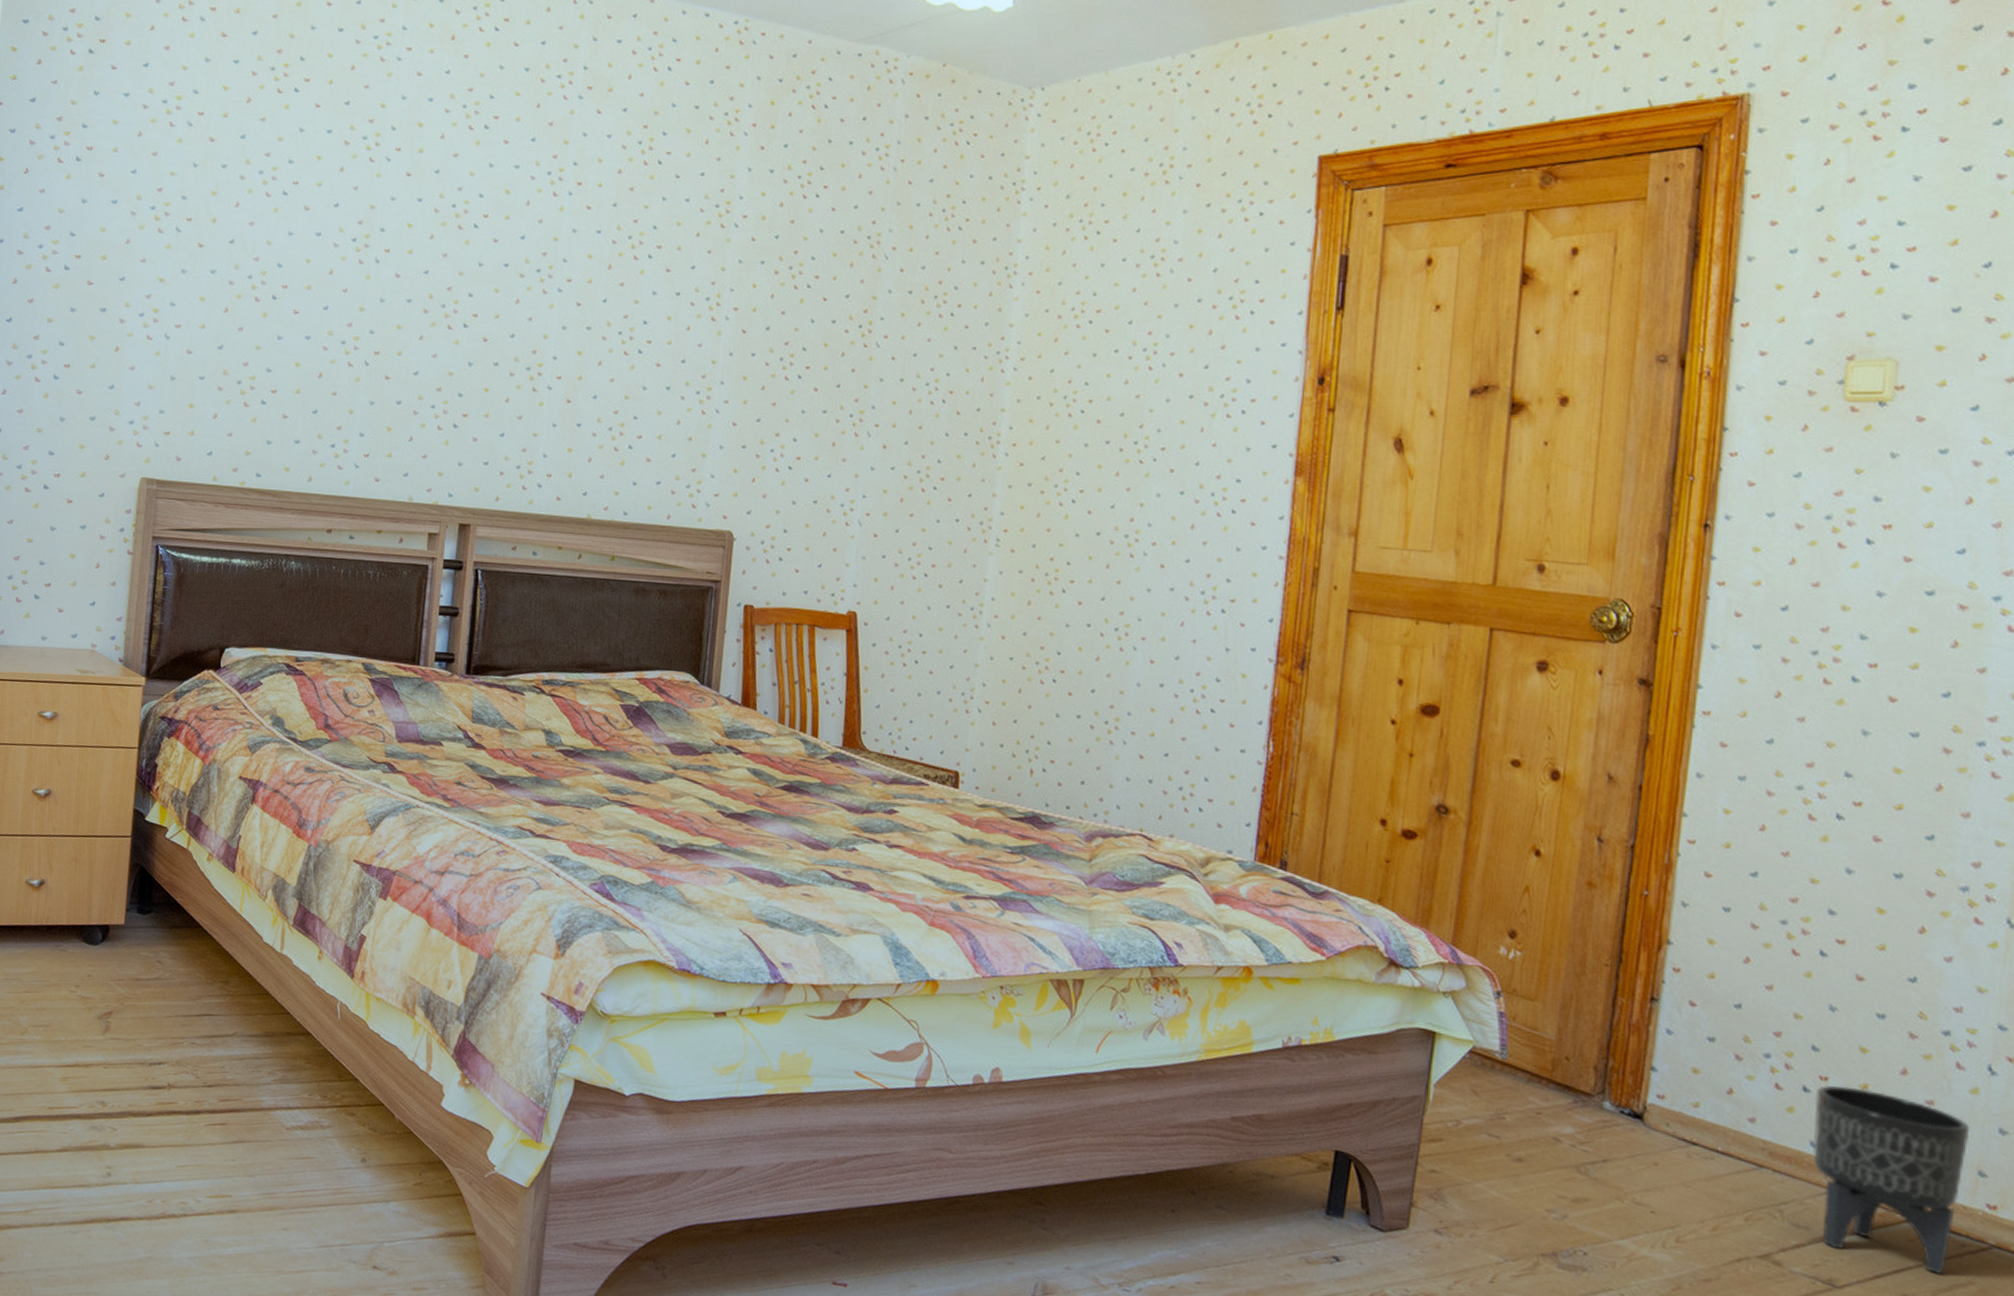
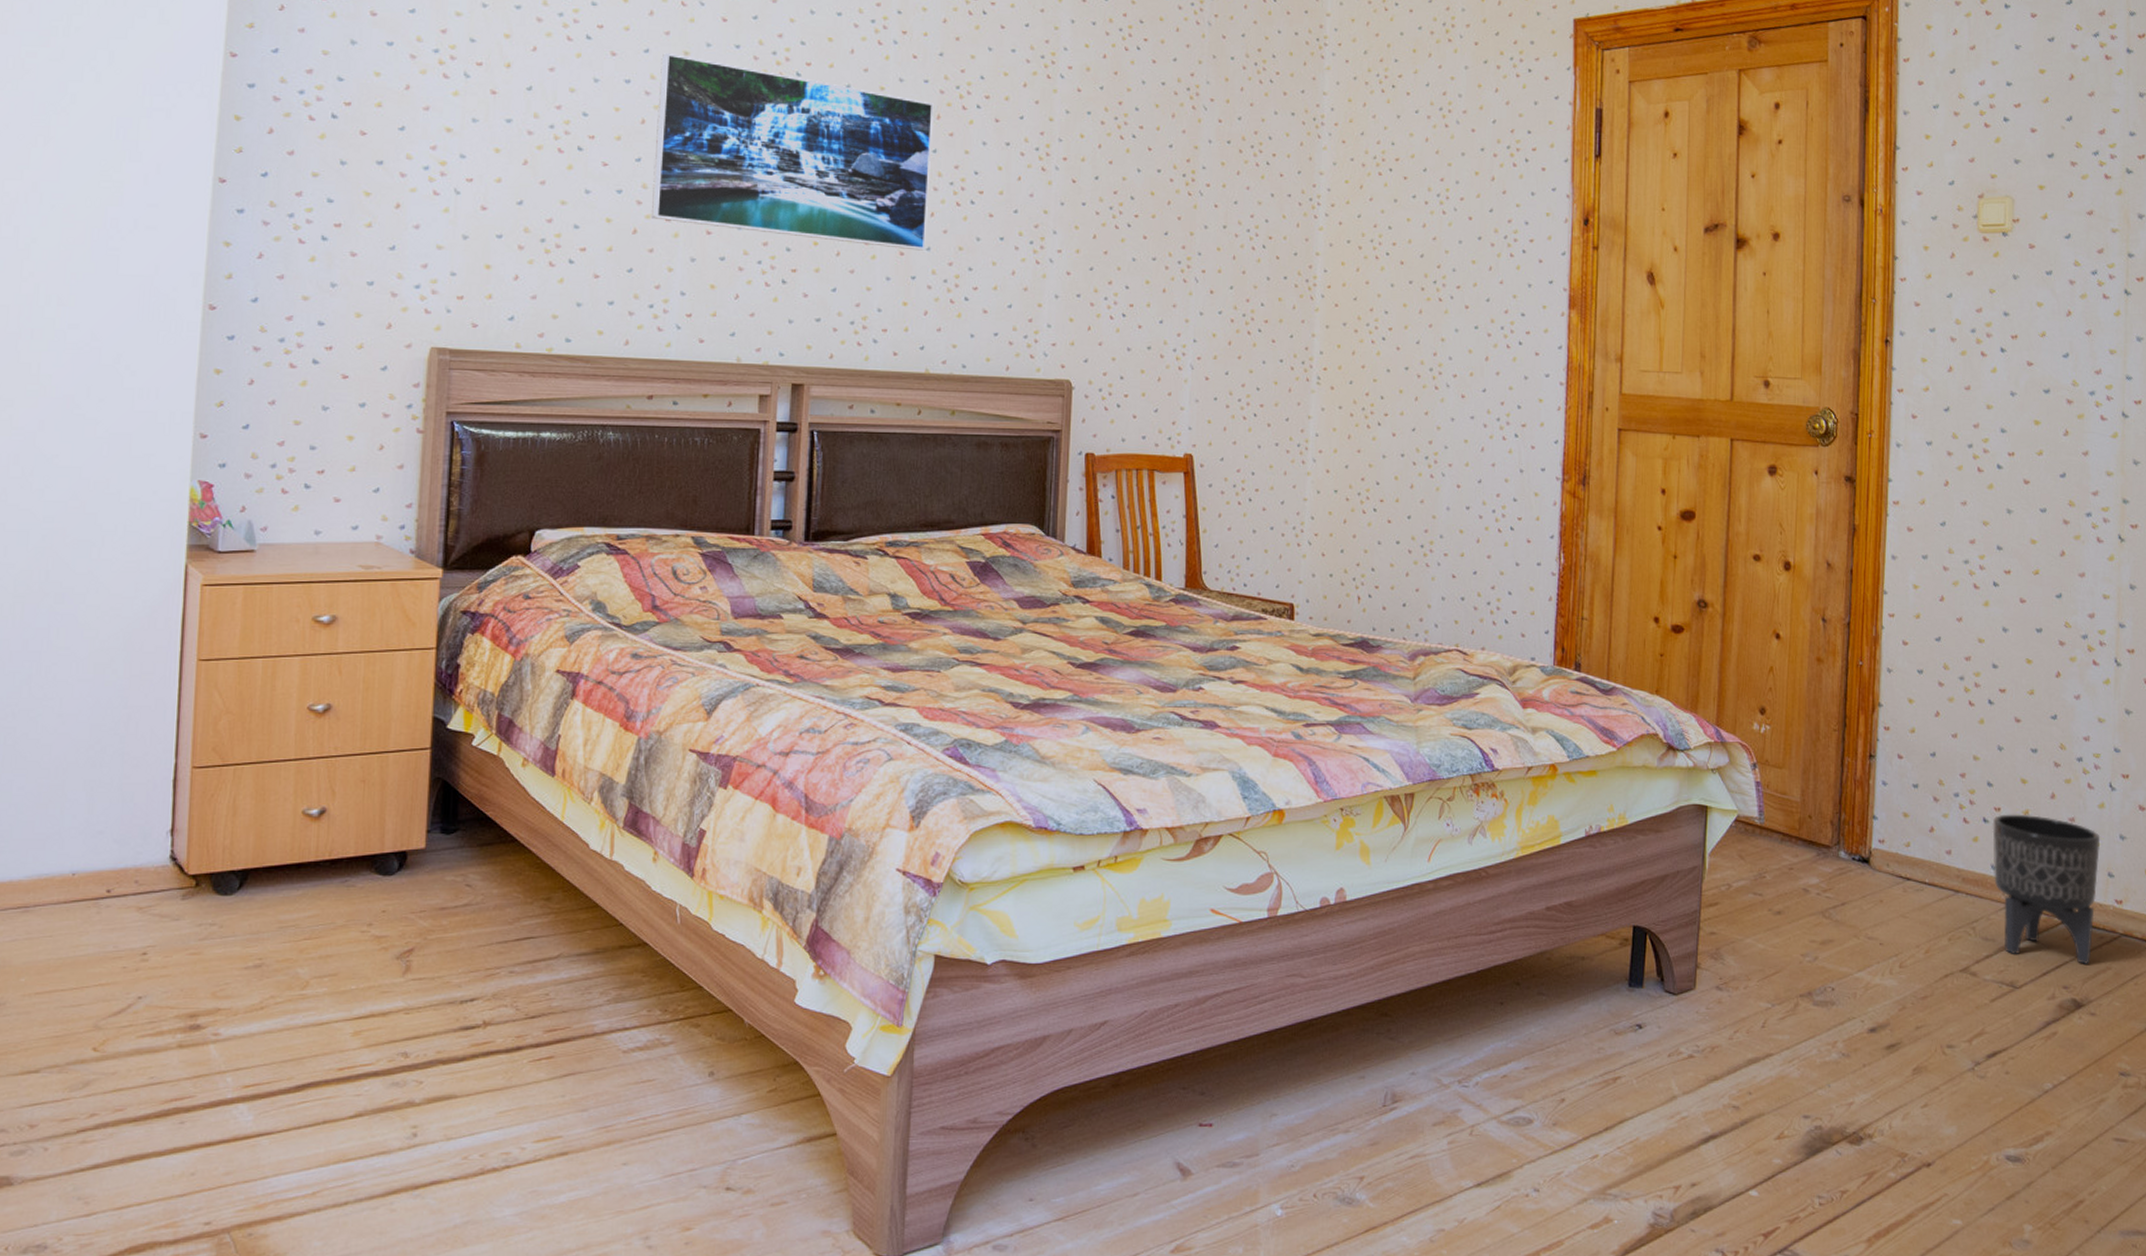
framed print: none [335,207,606,399] -> present [650,53,934,251]

